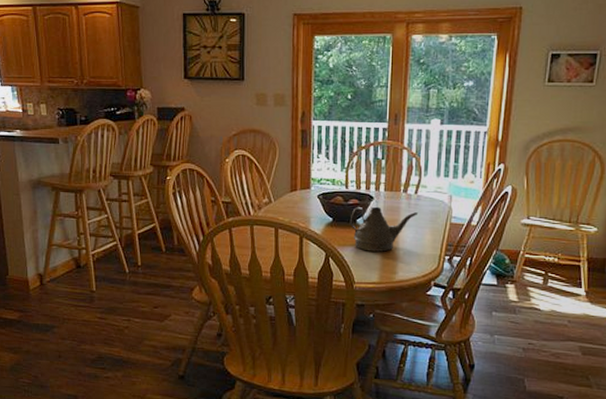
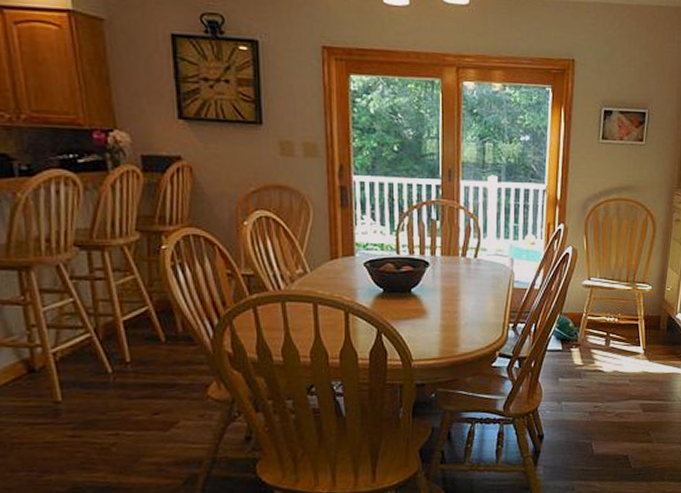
teapot: present [349,206,419,252] -> none [403,273,479,324]

